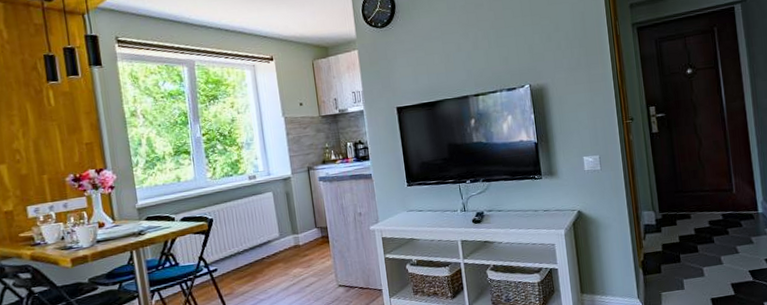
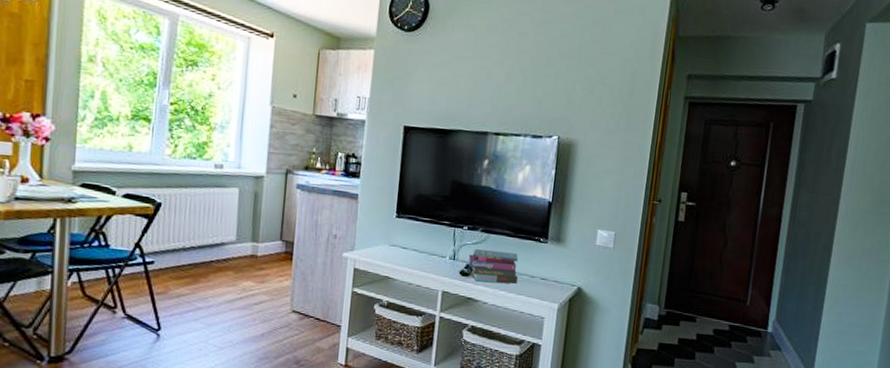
books: none [476,193,524,226] -> present [468,248,519,284]

